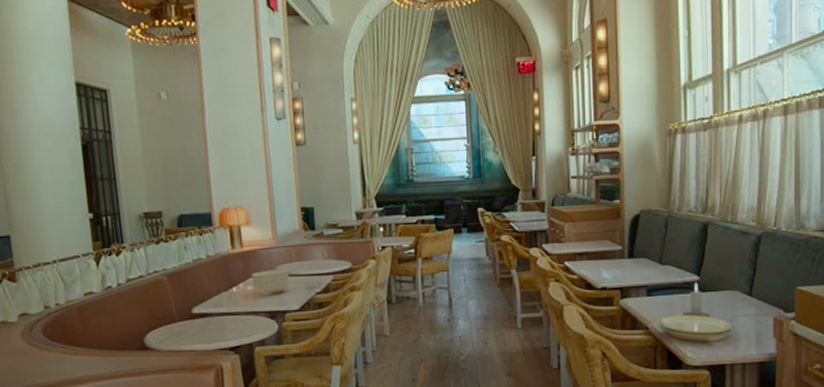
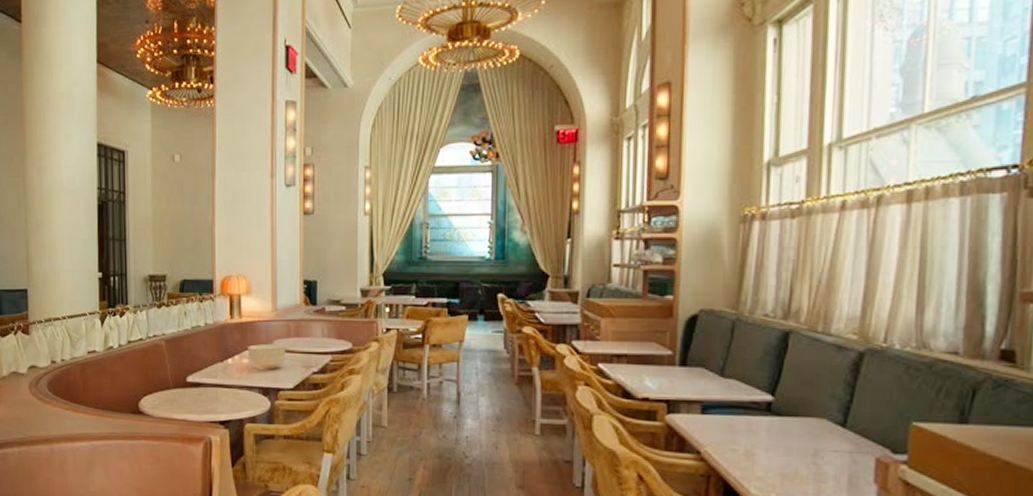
plate: present [659,315,732,342] -> none [715,441,815,478]
candle: present [683,283,709,318] -> none [749,403,785,448]

